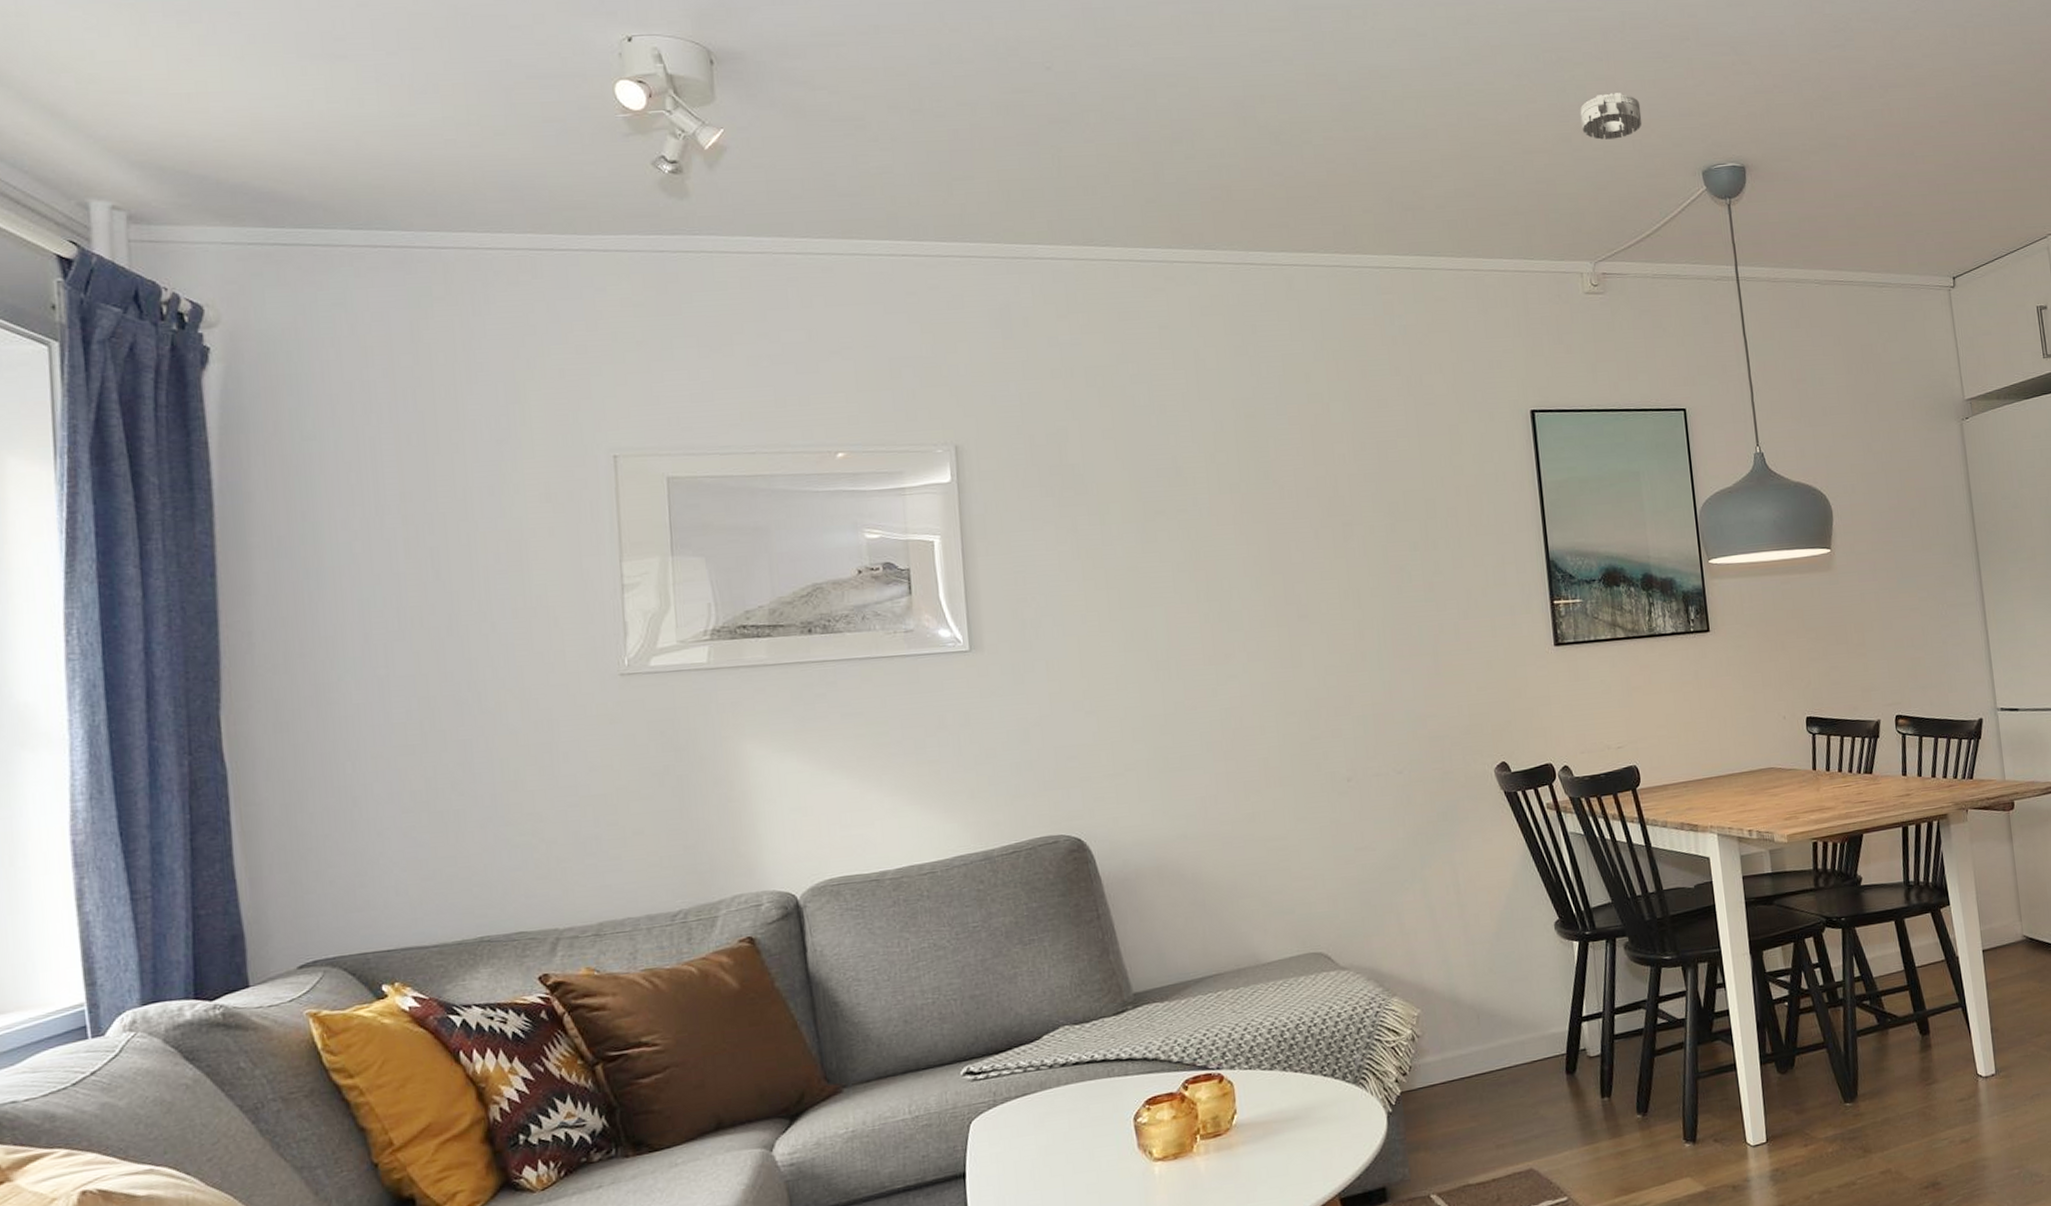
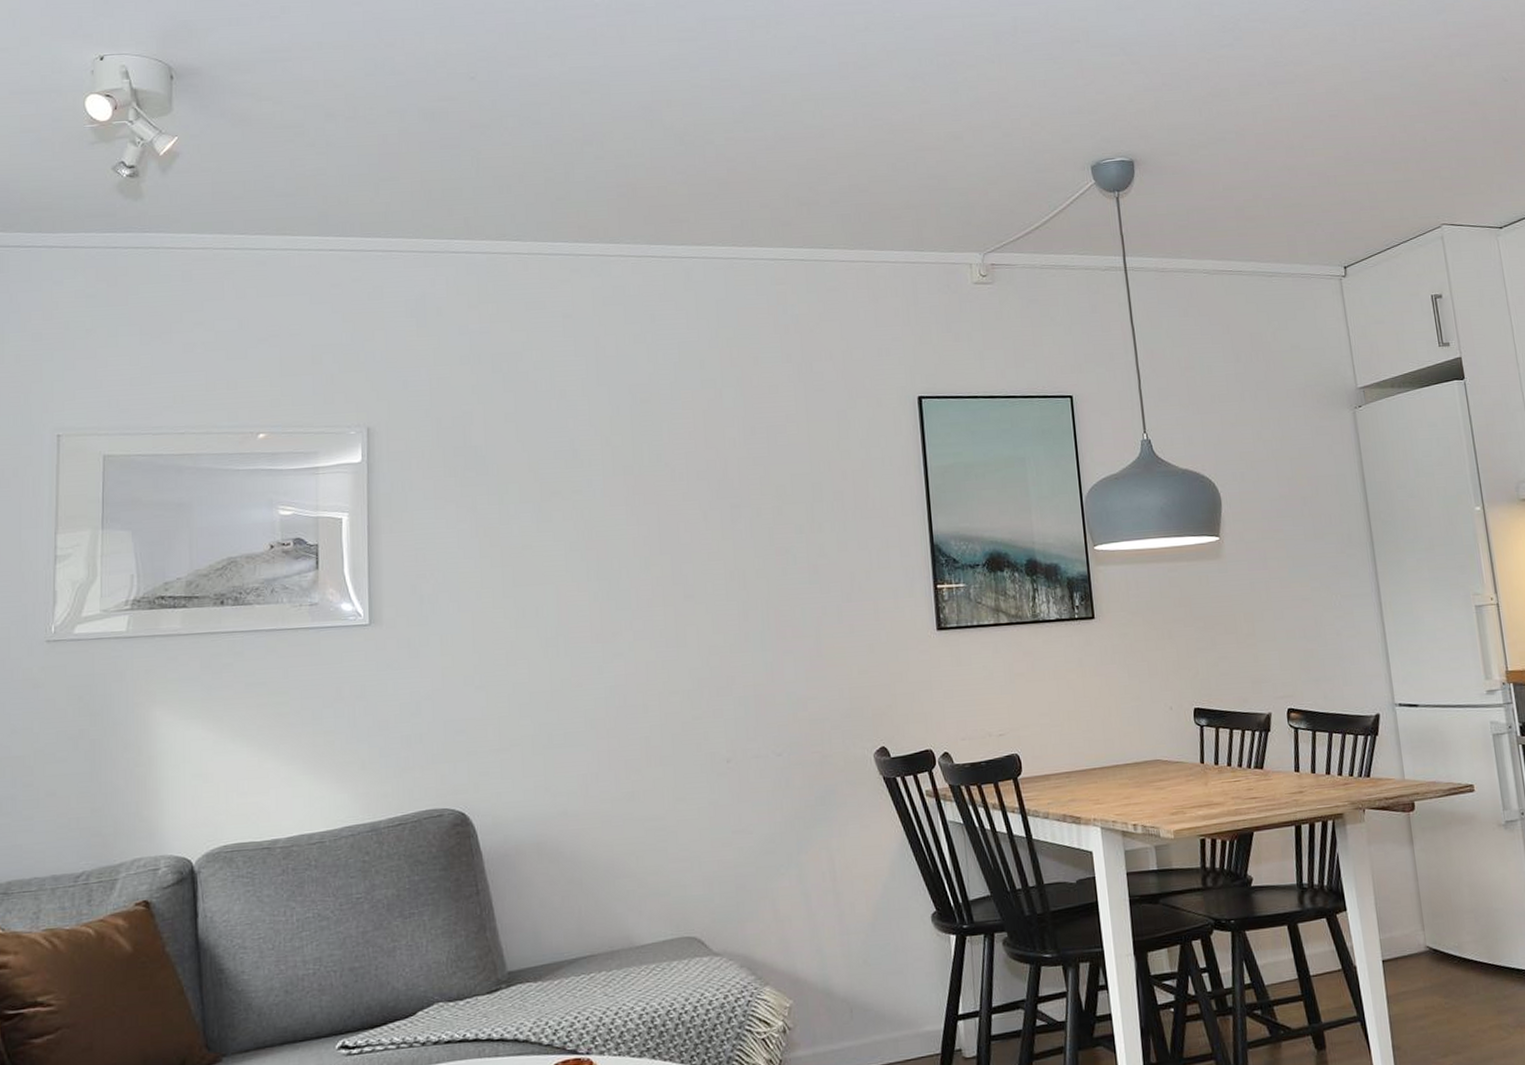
smoke detector: present [1580,93,1643,140] -> none [971,92,1033,137]

